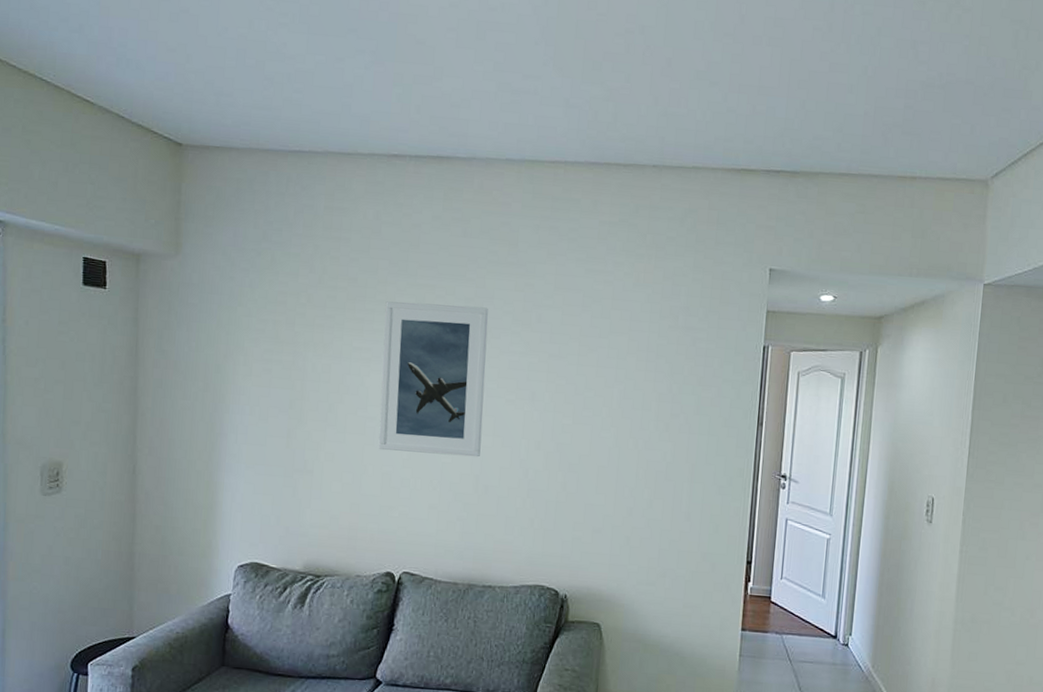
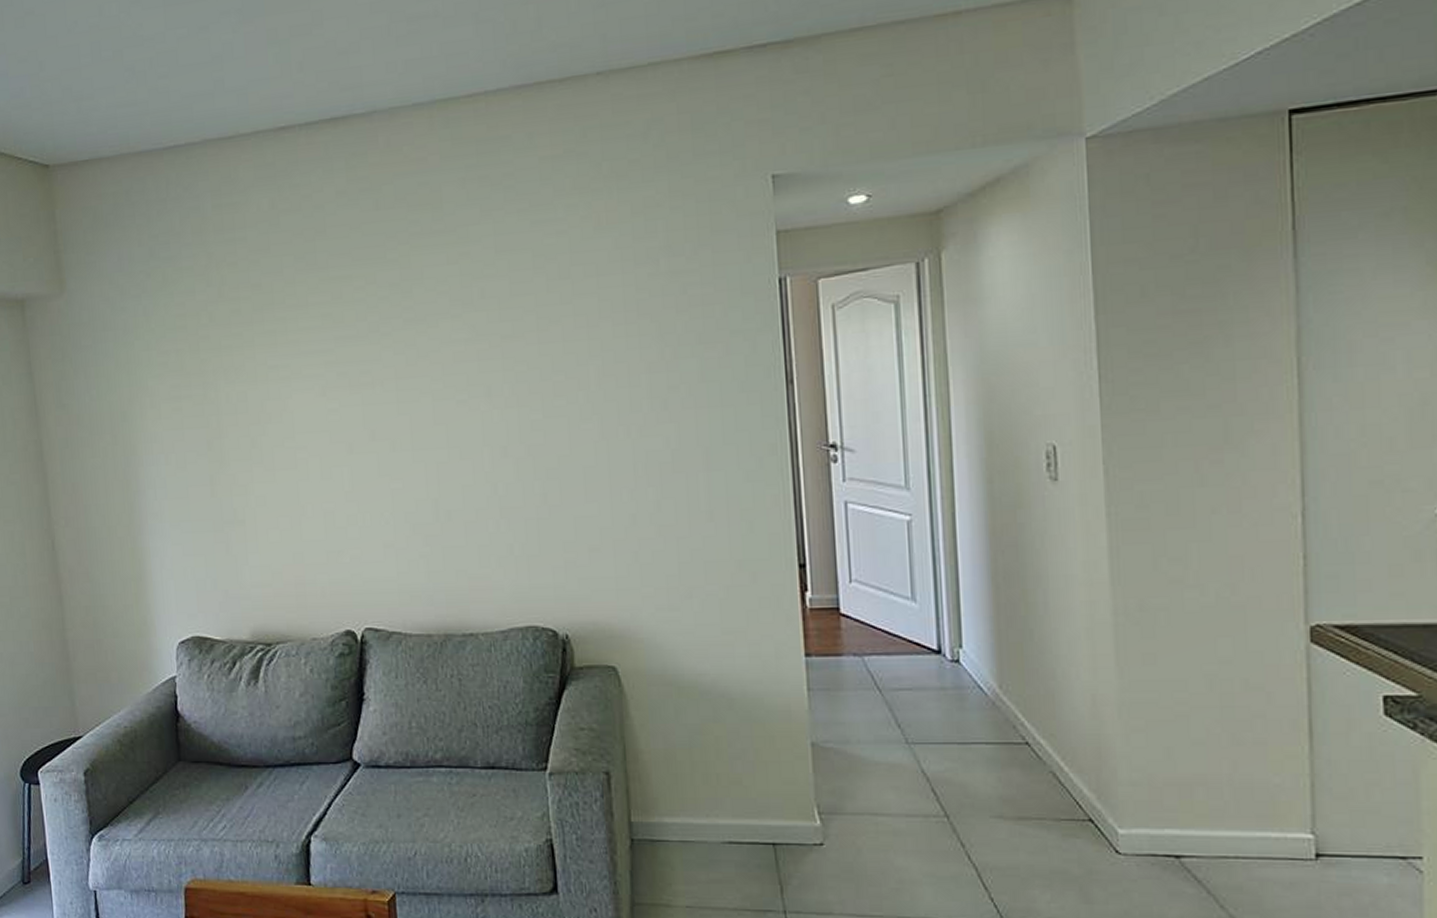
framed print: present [378,301,489,457] -> none [297,291,436,483]

